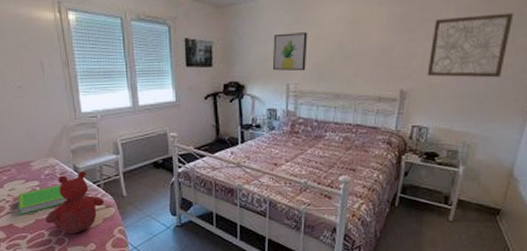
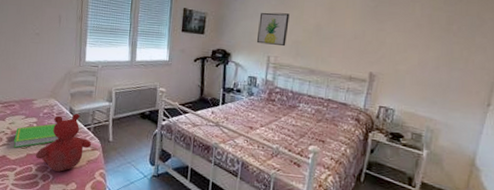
wall art: present [427,12,514,78] -> none [394,14,474,71]

